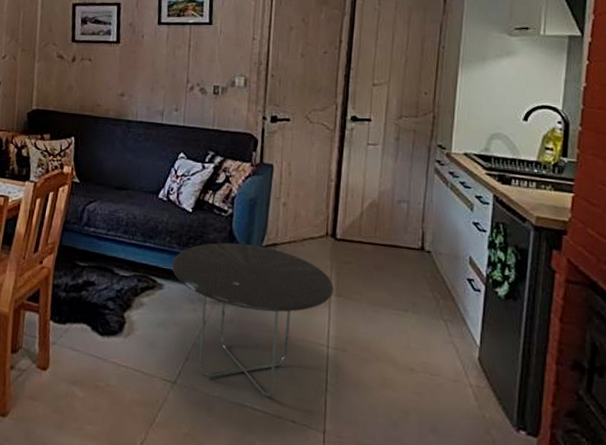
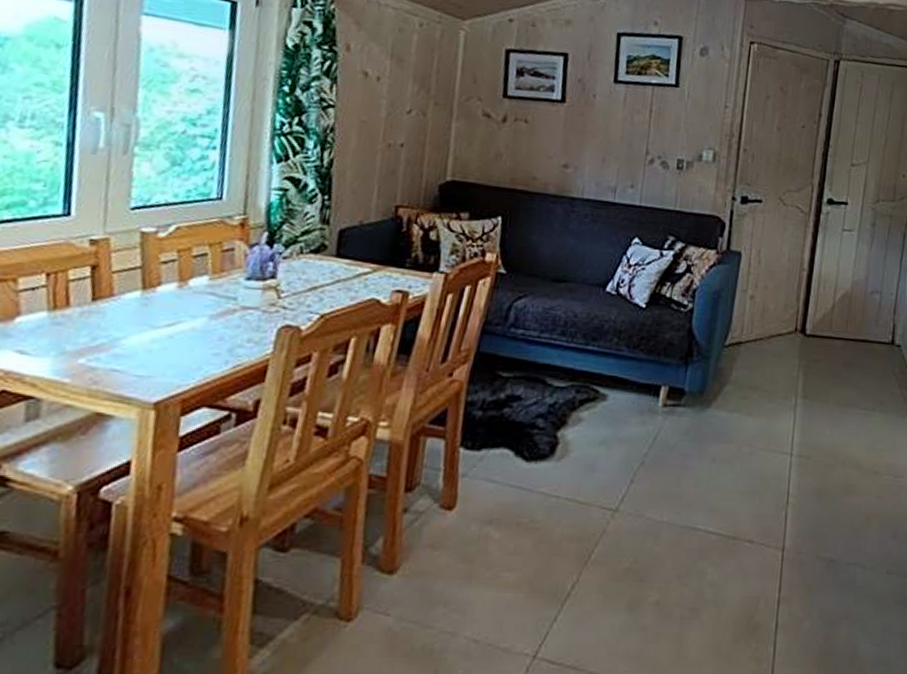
side table: present [171,242,334,398] -> none [618,342,801,517]

